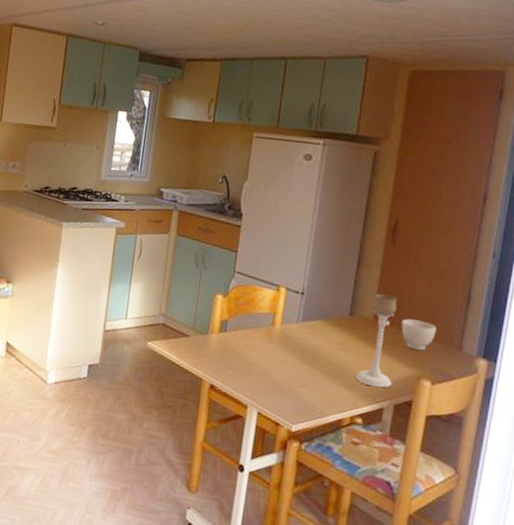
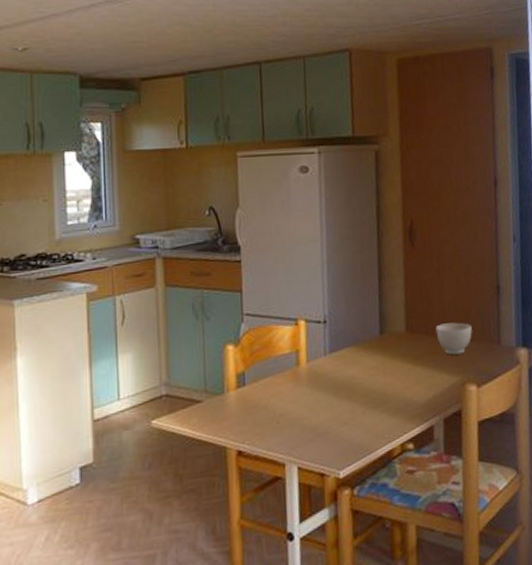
candle holder: present [355,293,397,388] -> none [397,302,438,406]

